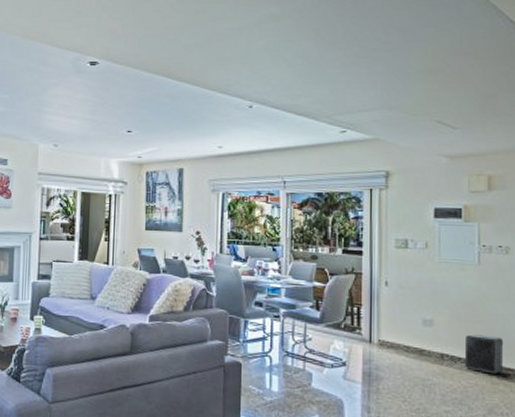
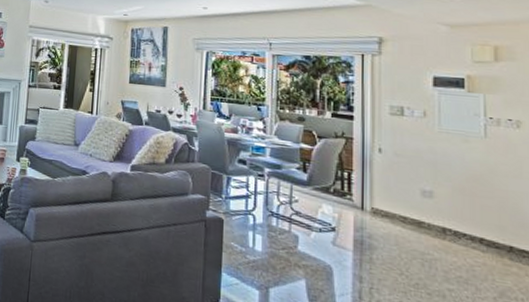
speaker: present [464,333,504,374] -> none [470,209,517,255]

